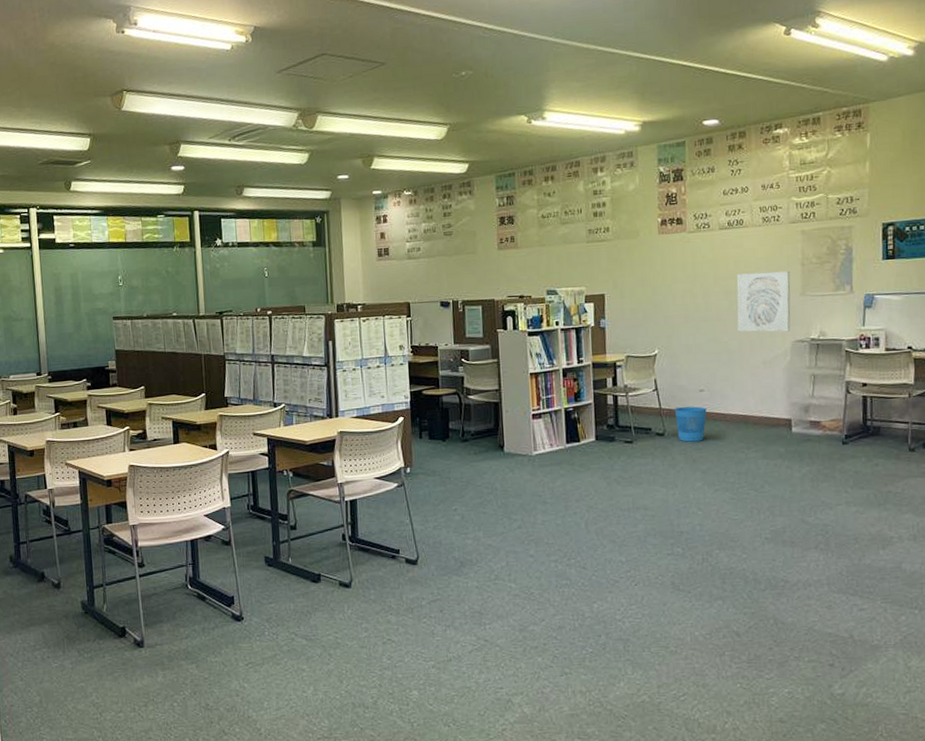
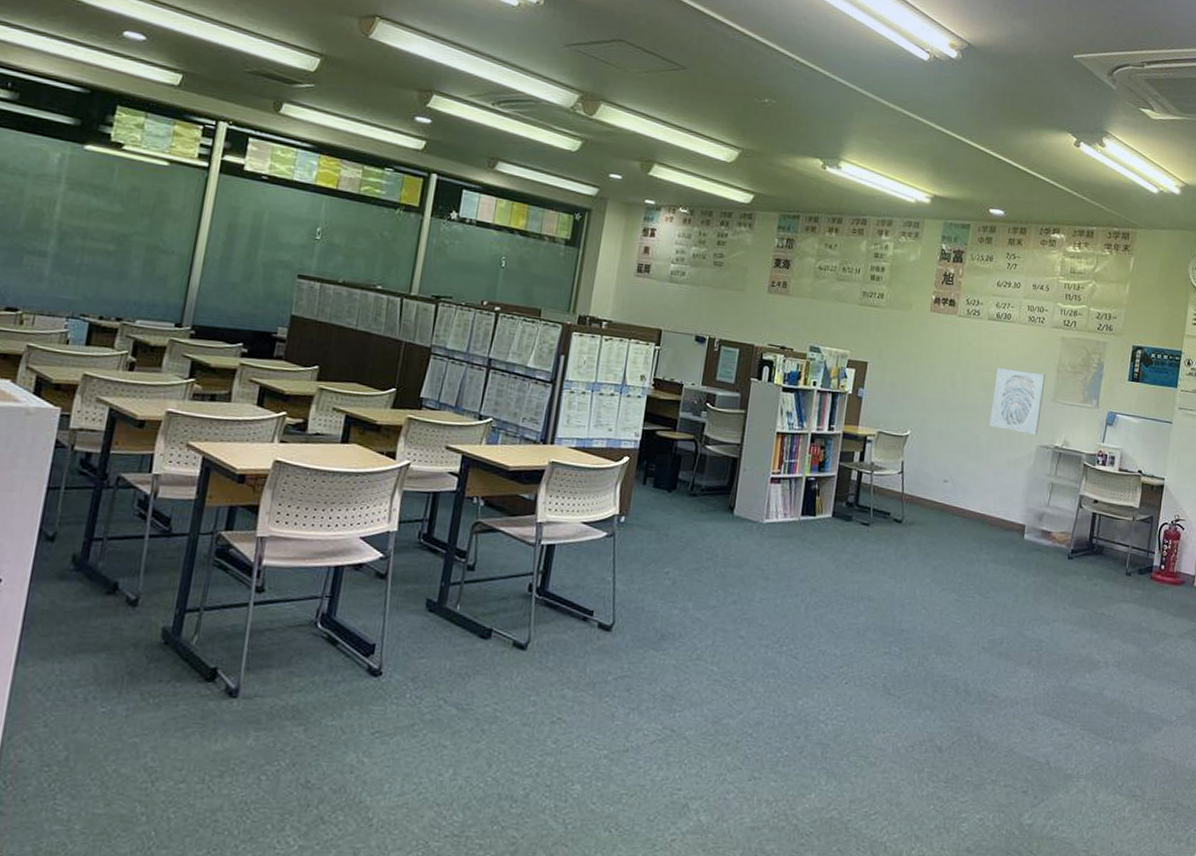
wastebasket: present [674,406,707,442] -> none [915,495,948,535]

